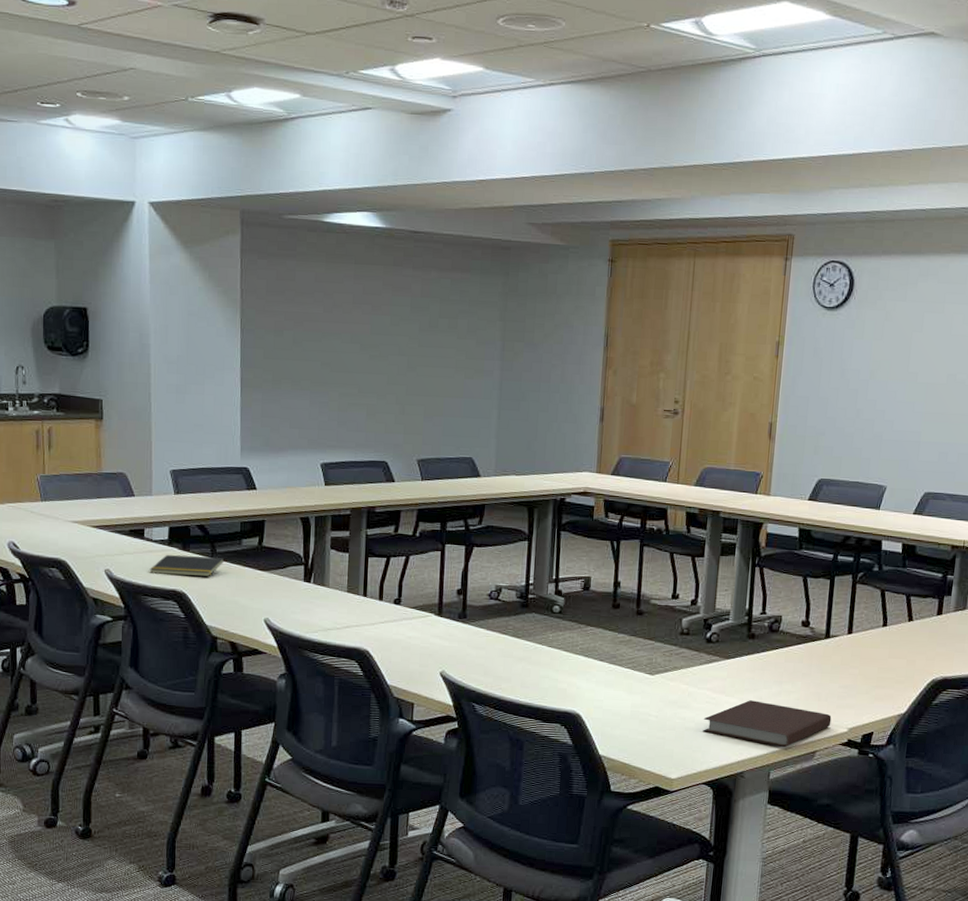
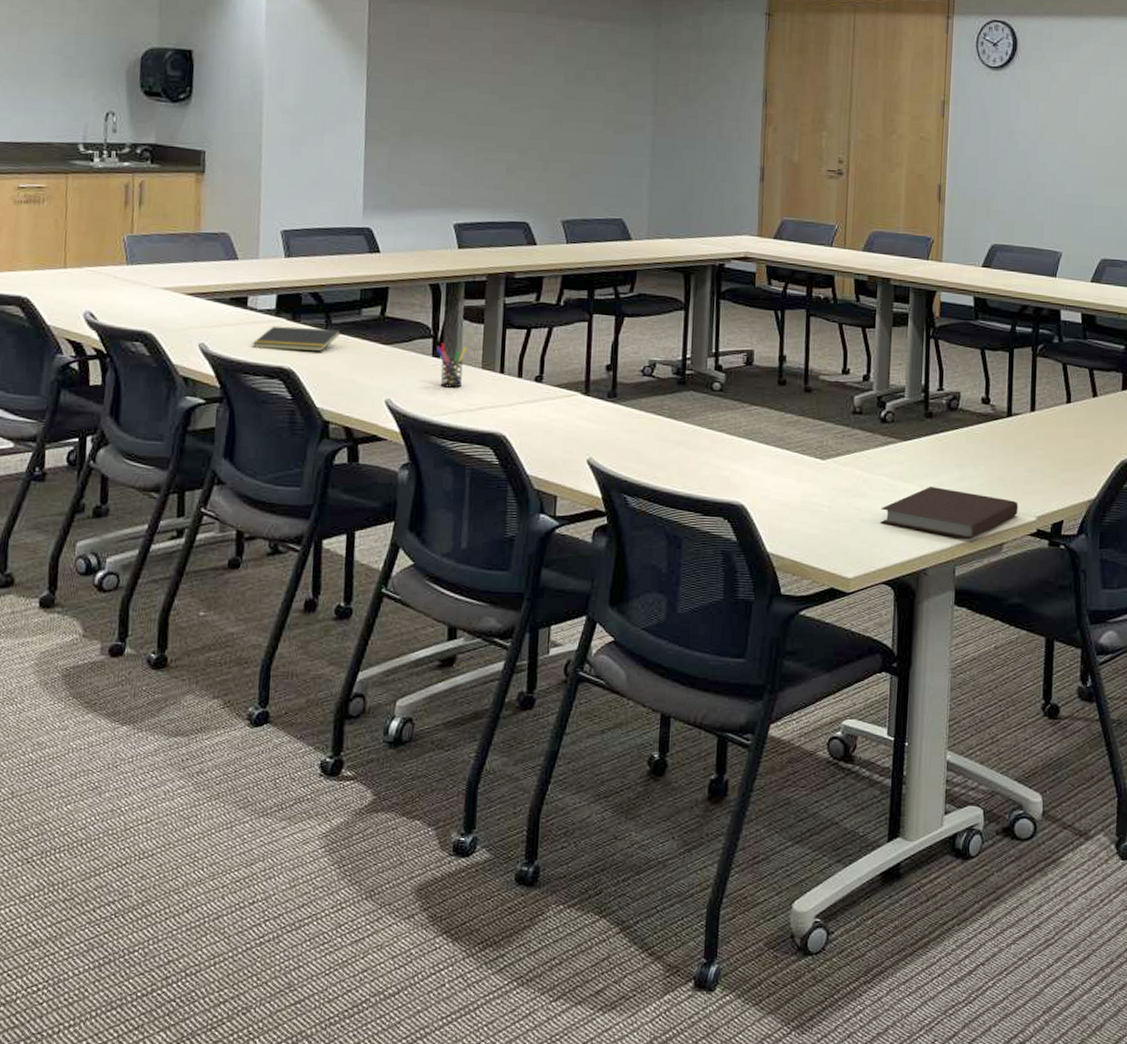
pen holder: none [306,570,335,609] -> present [435,343,468,388]

